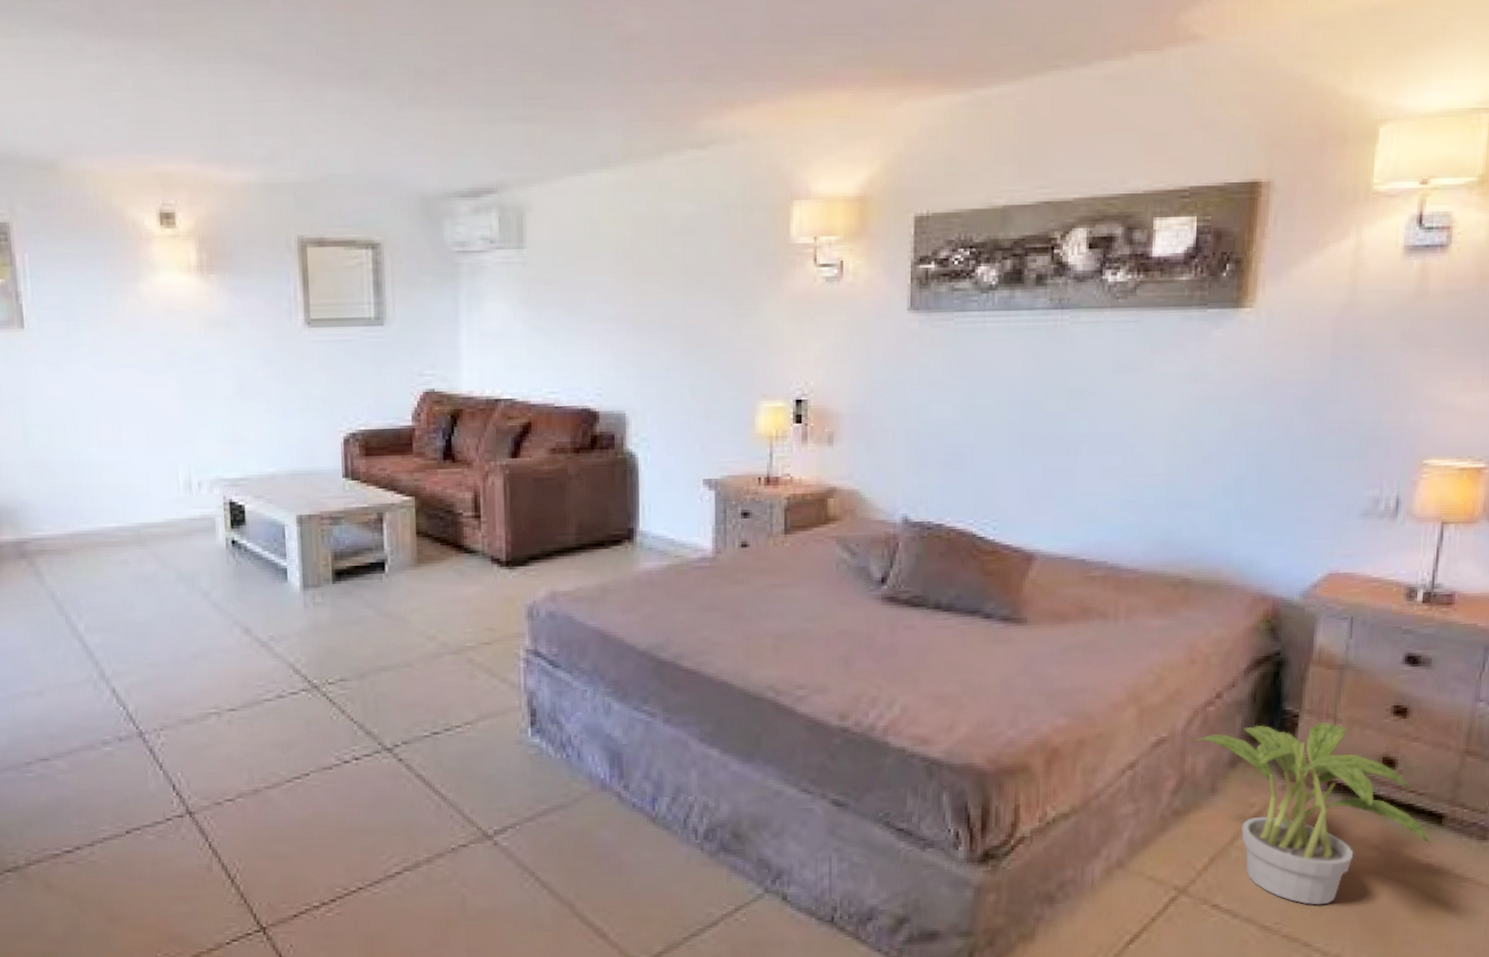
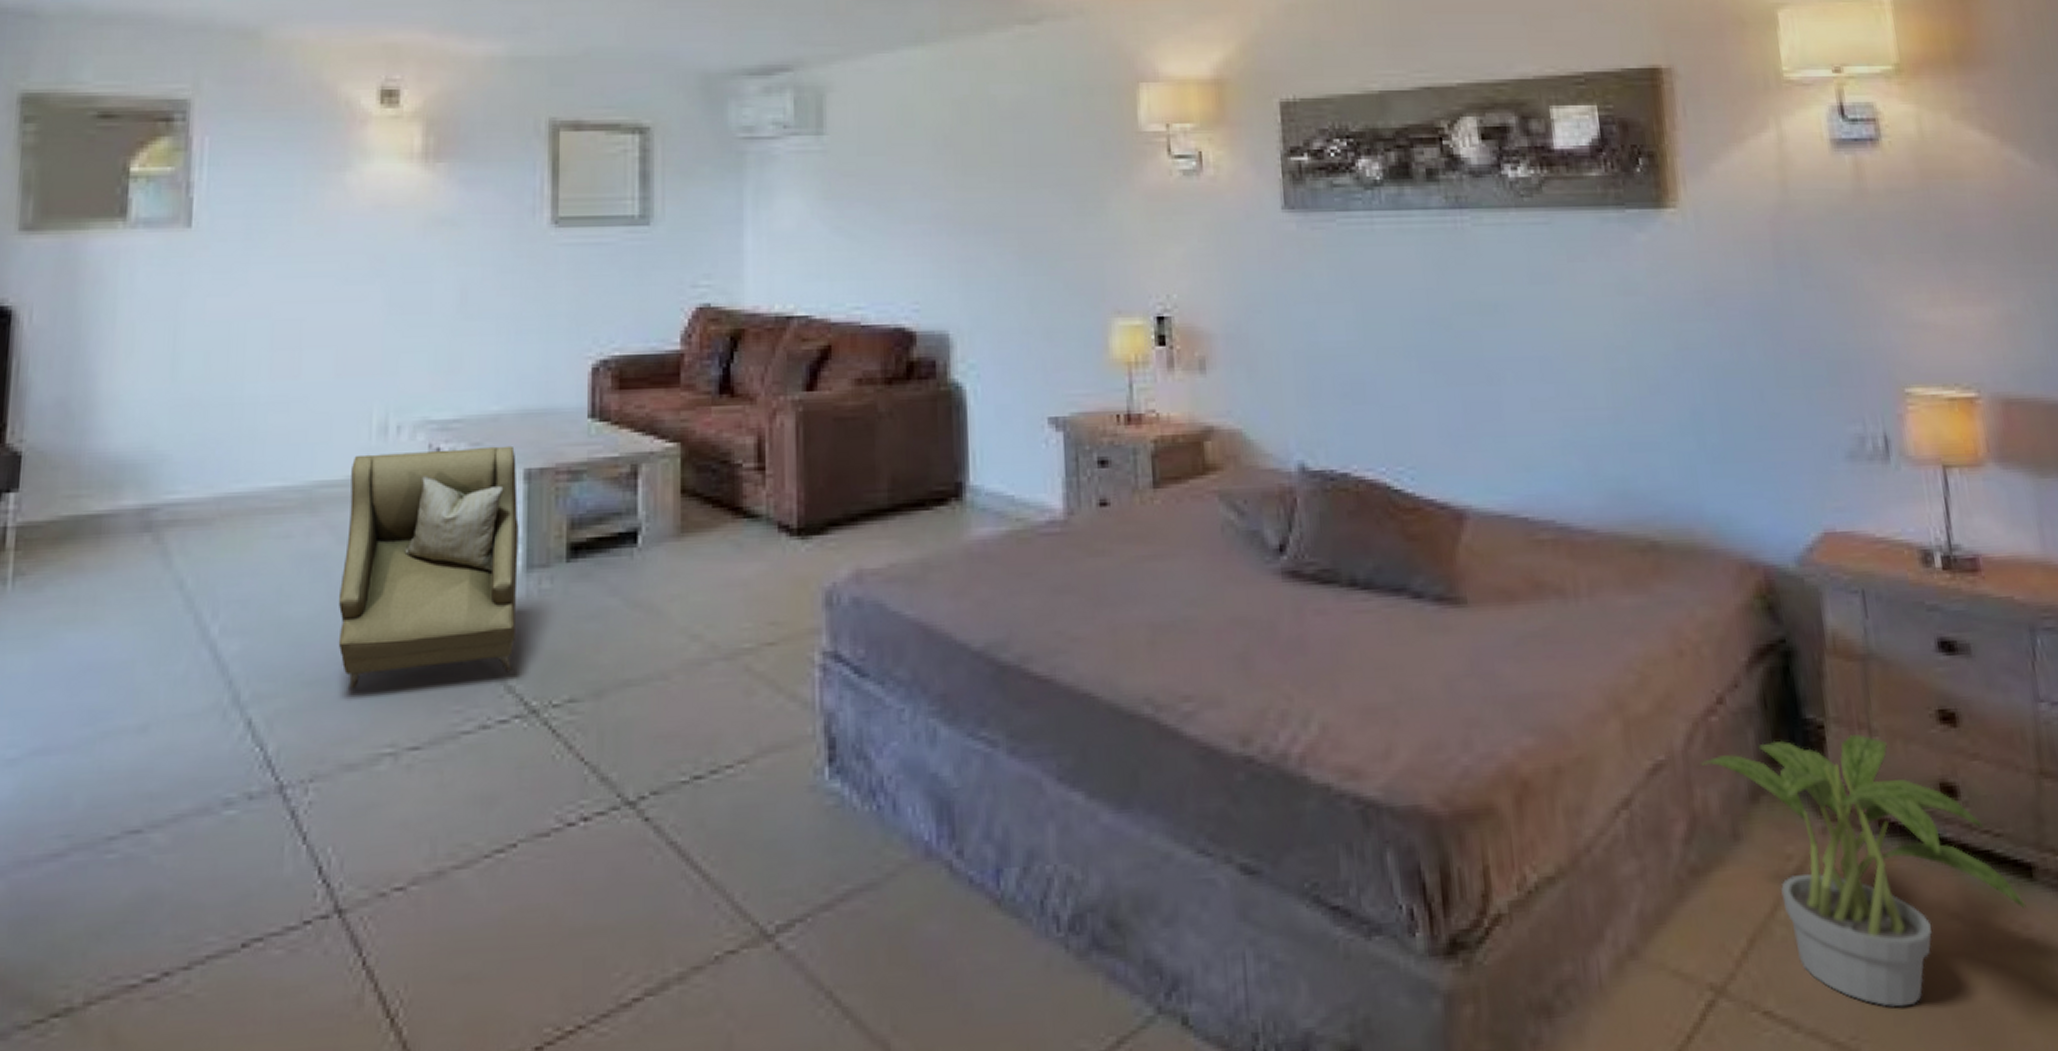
armchair: none [167,498,298,669] -> present [338,445,519,689]

